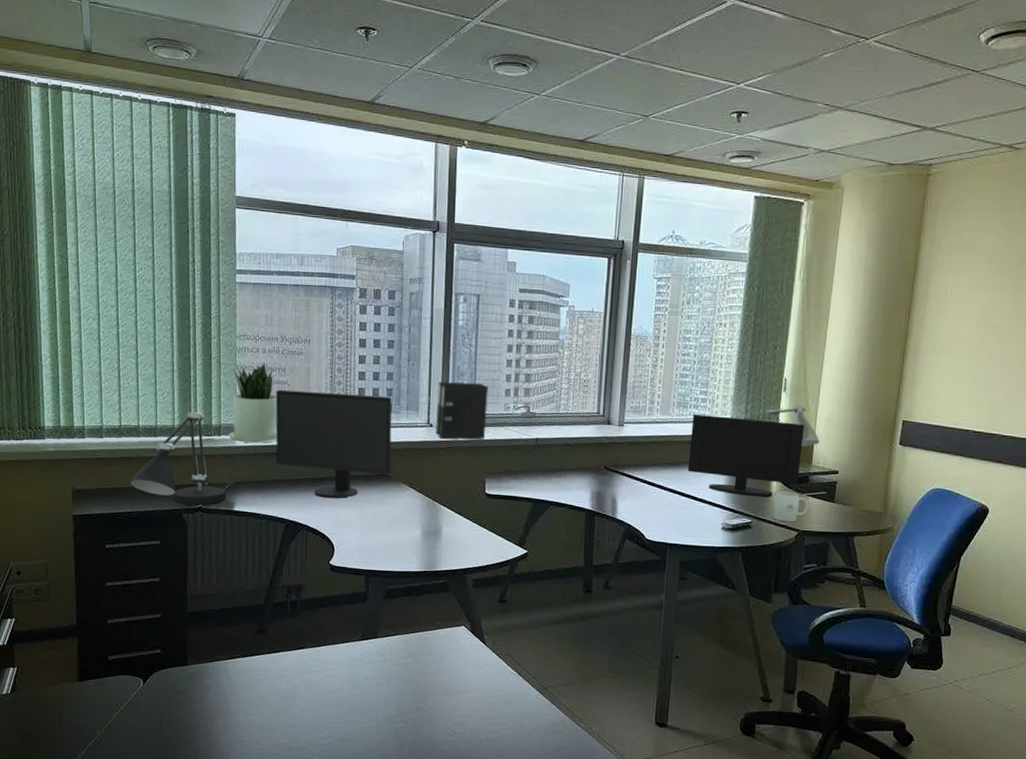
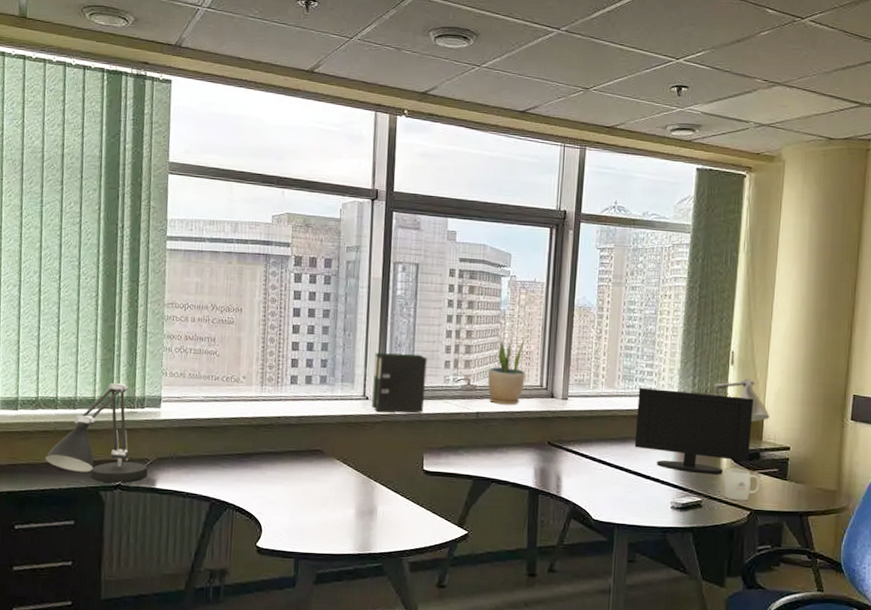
planter: present [228,362,278,444] -> none [152,331,206,417]
computer monitor: present [275,389,392,498] -> none [202,360,327,475]
potted plant: none [546,366,584,433] -> present [487,337,526,406]

